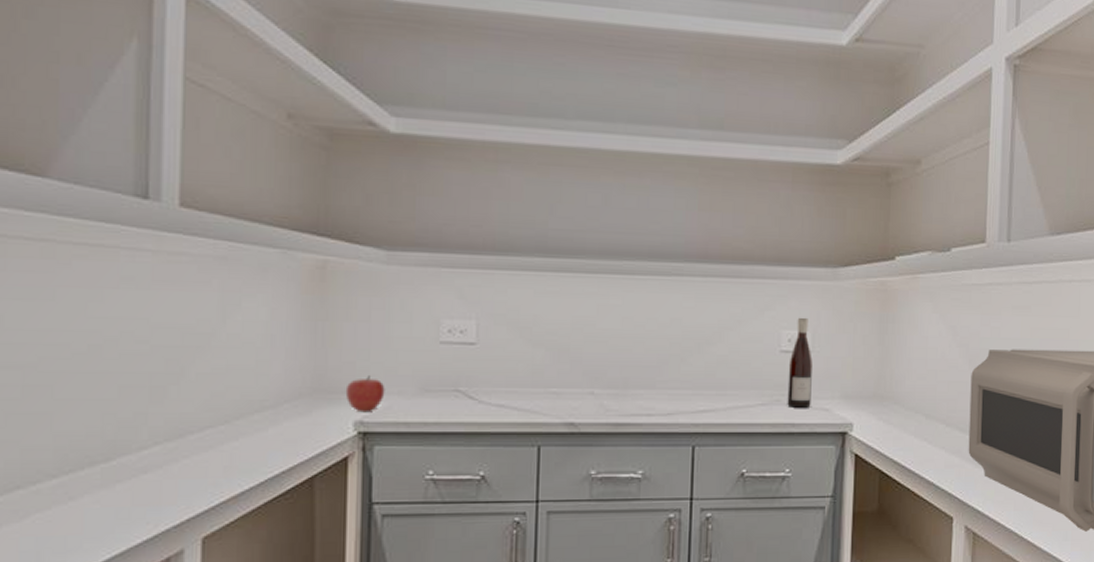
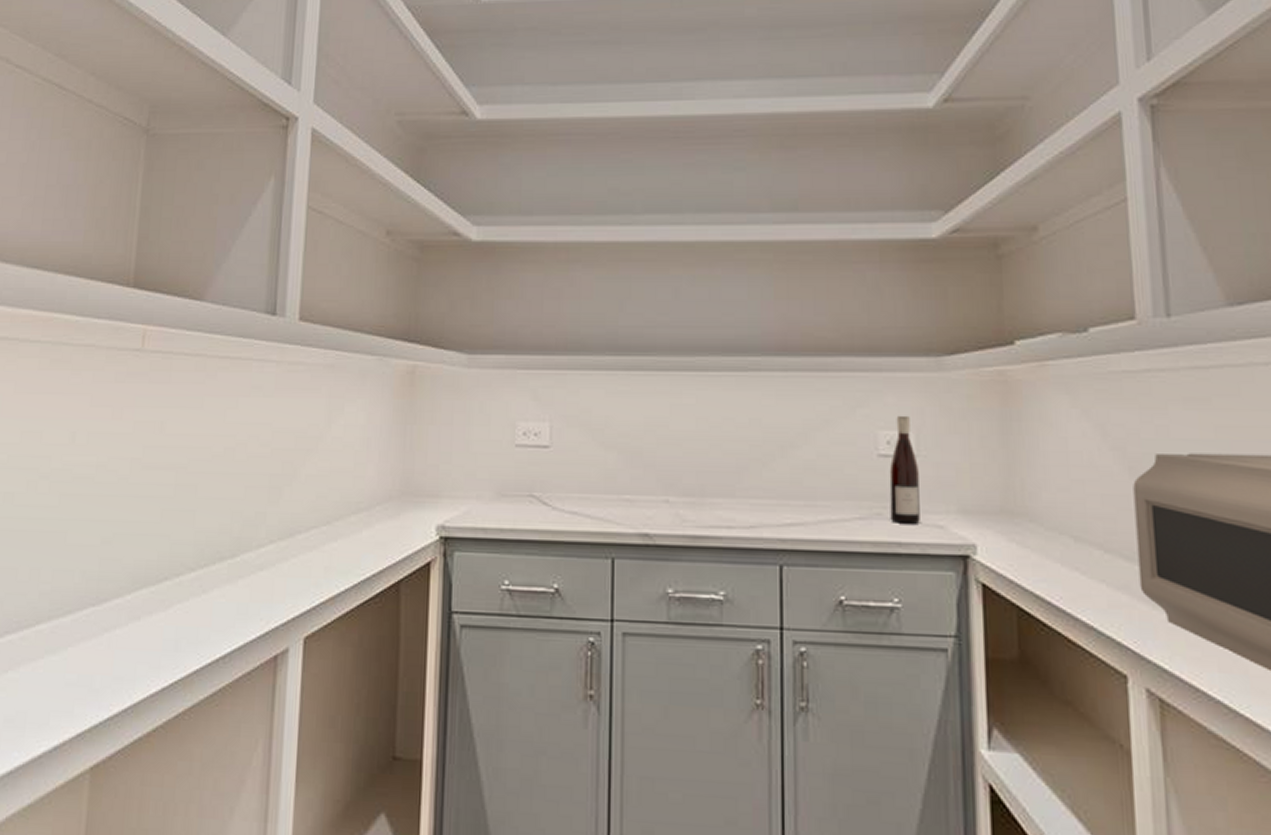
fruit: present [345,374,385,413] -> none [429,478,465,517]

